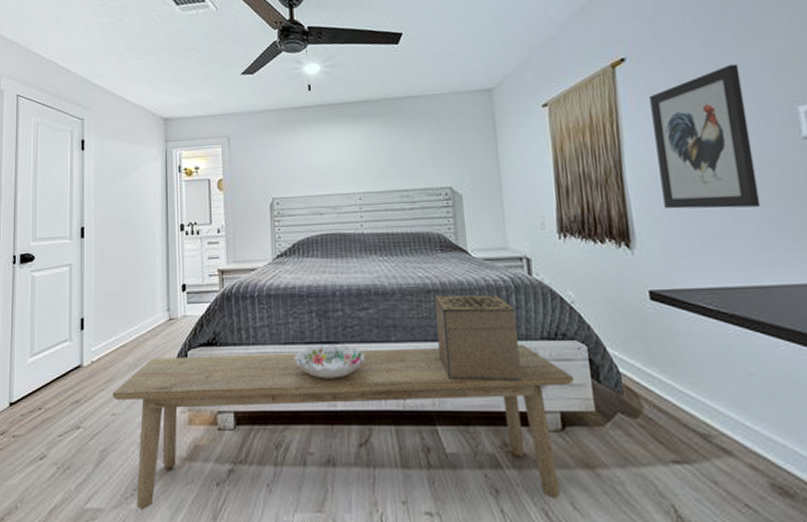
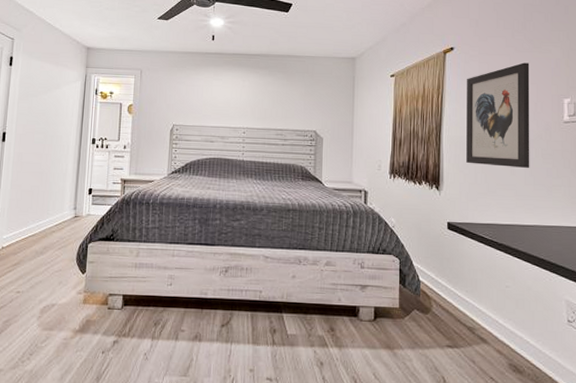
bench: present [112,344,574,511] -> none [18,247,387,372]
decorative bowl: present [294,343,365,378] -> none [177,245,234,273]
decorative box: present [434,295,521,382] -> none [291,213,352,283]

